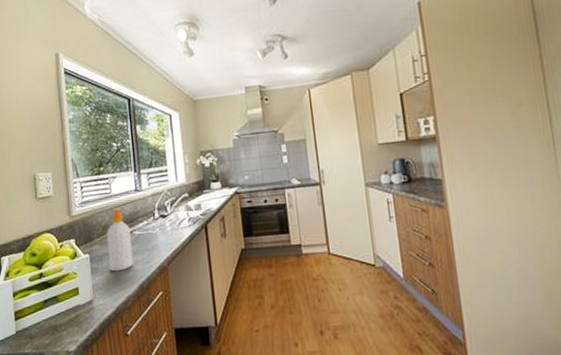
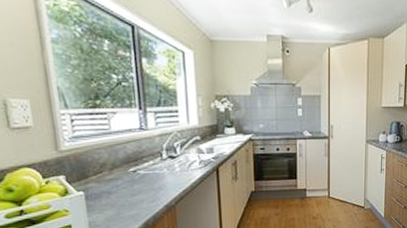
soap bottle: present [107,209,134,272] -> none [105,147,138,210]

